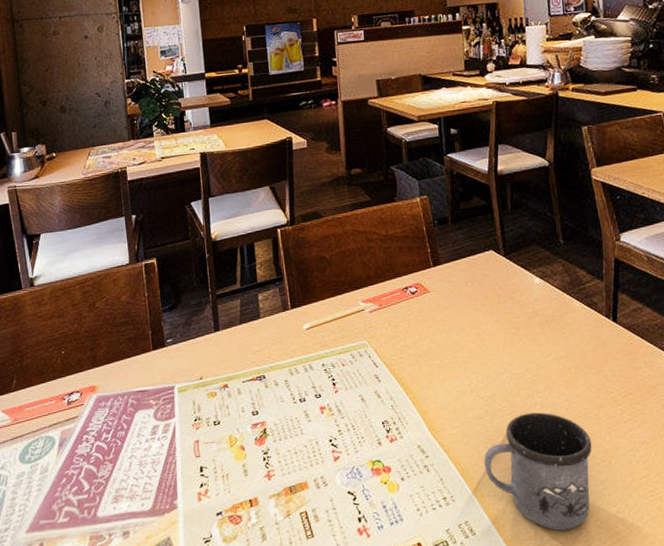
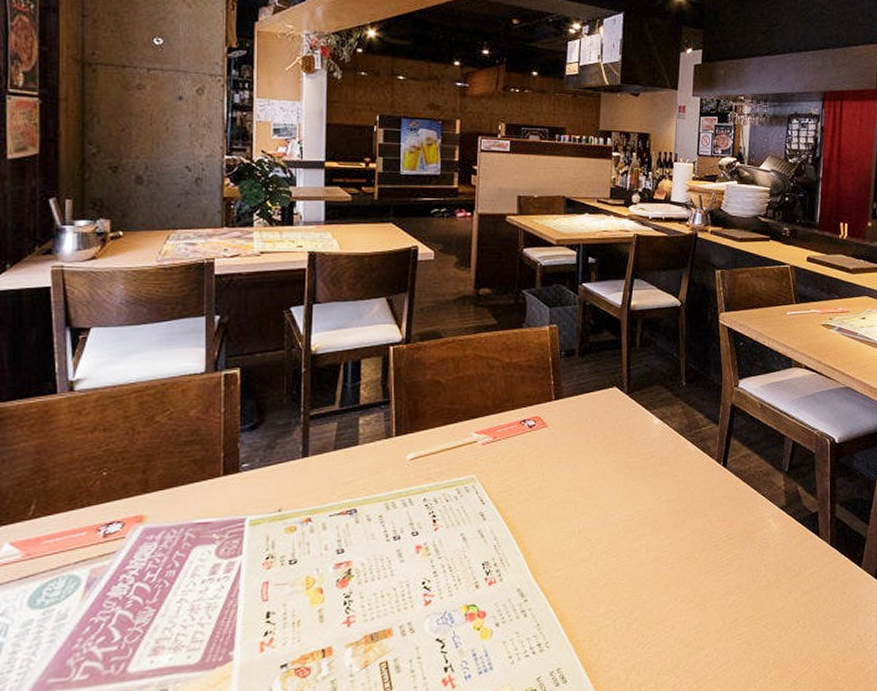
mug: present [484,412,592,531] -> none [584,555,690,676]

